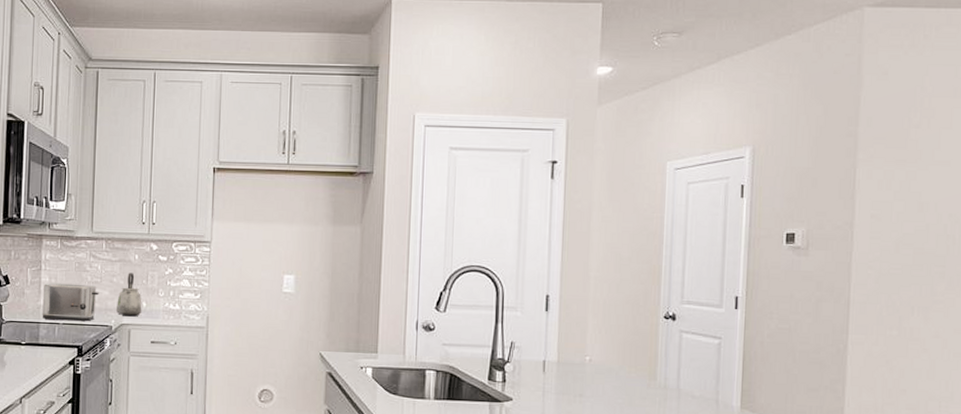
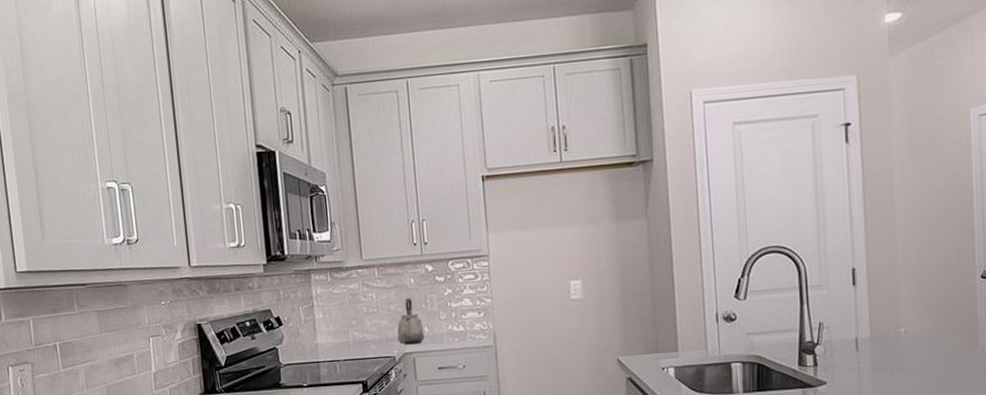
toaster: present [42,283,99,322] -> none [318,316,377,359]

